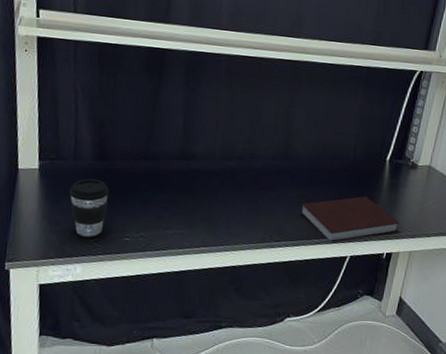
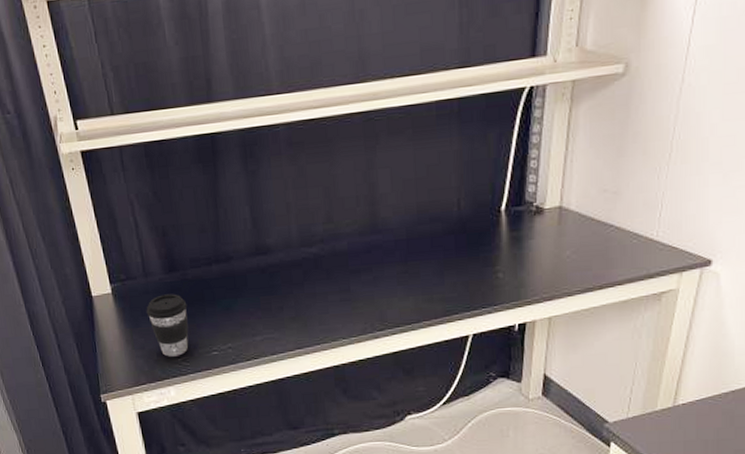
notebook: present [299,196,399,241] -> none [401,259,530,320]

